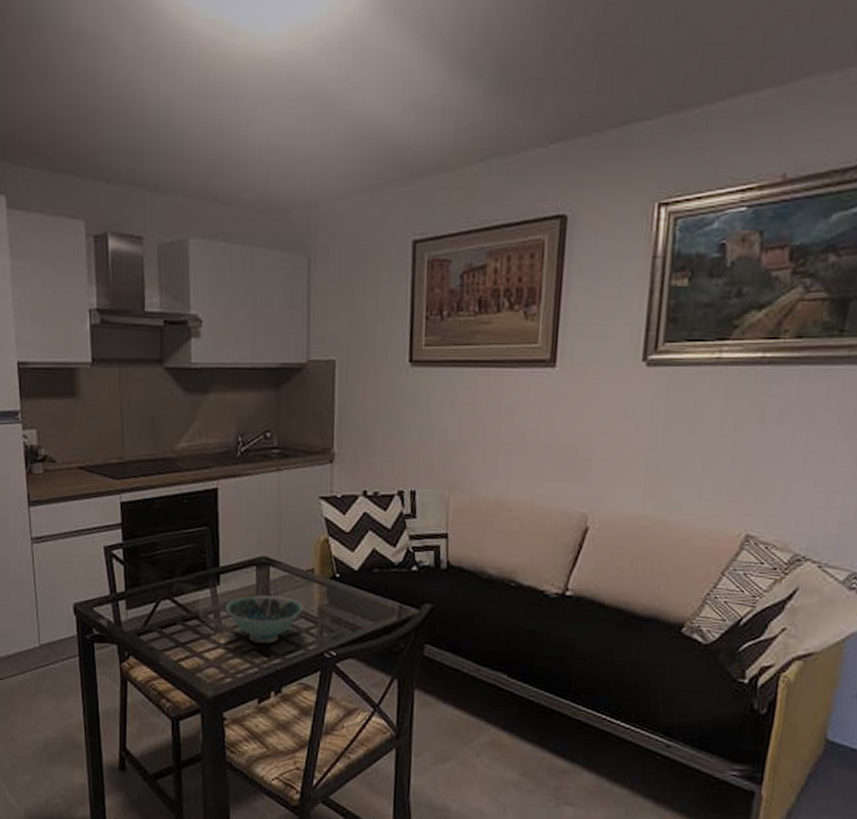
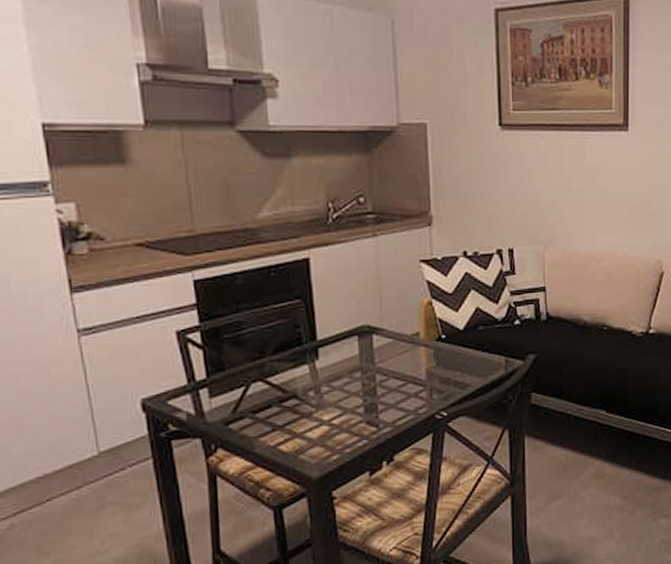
bowl: present [226,595,304,644] -> none [327,364,411,414]

